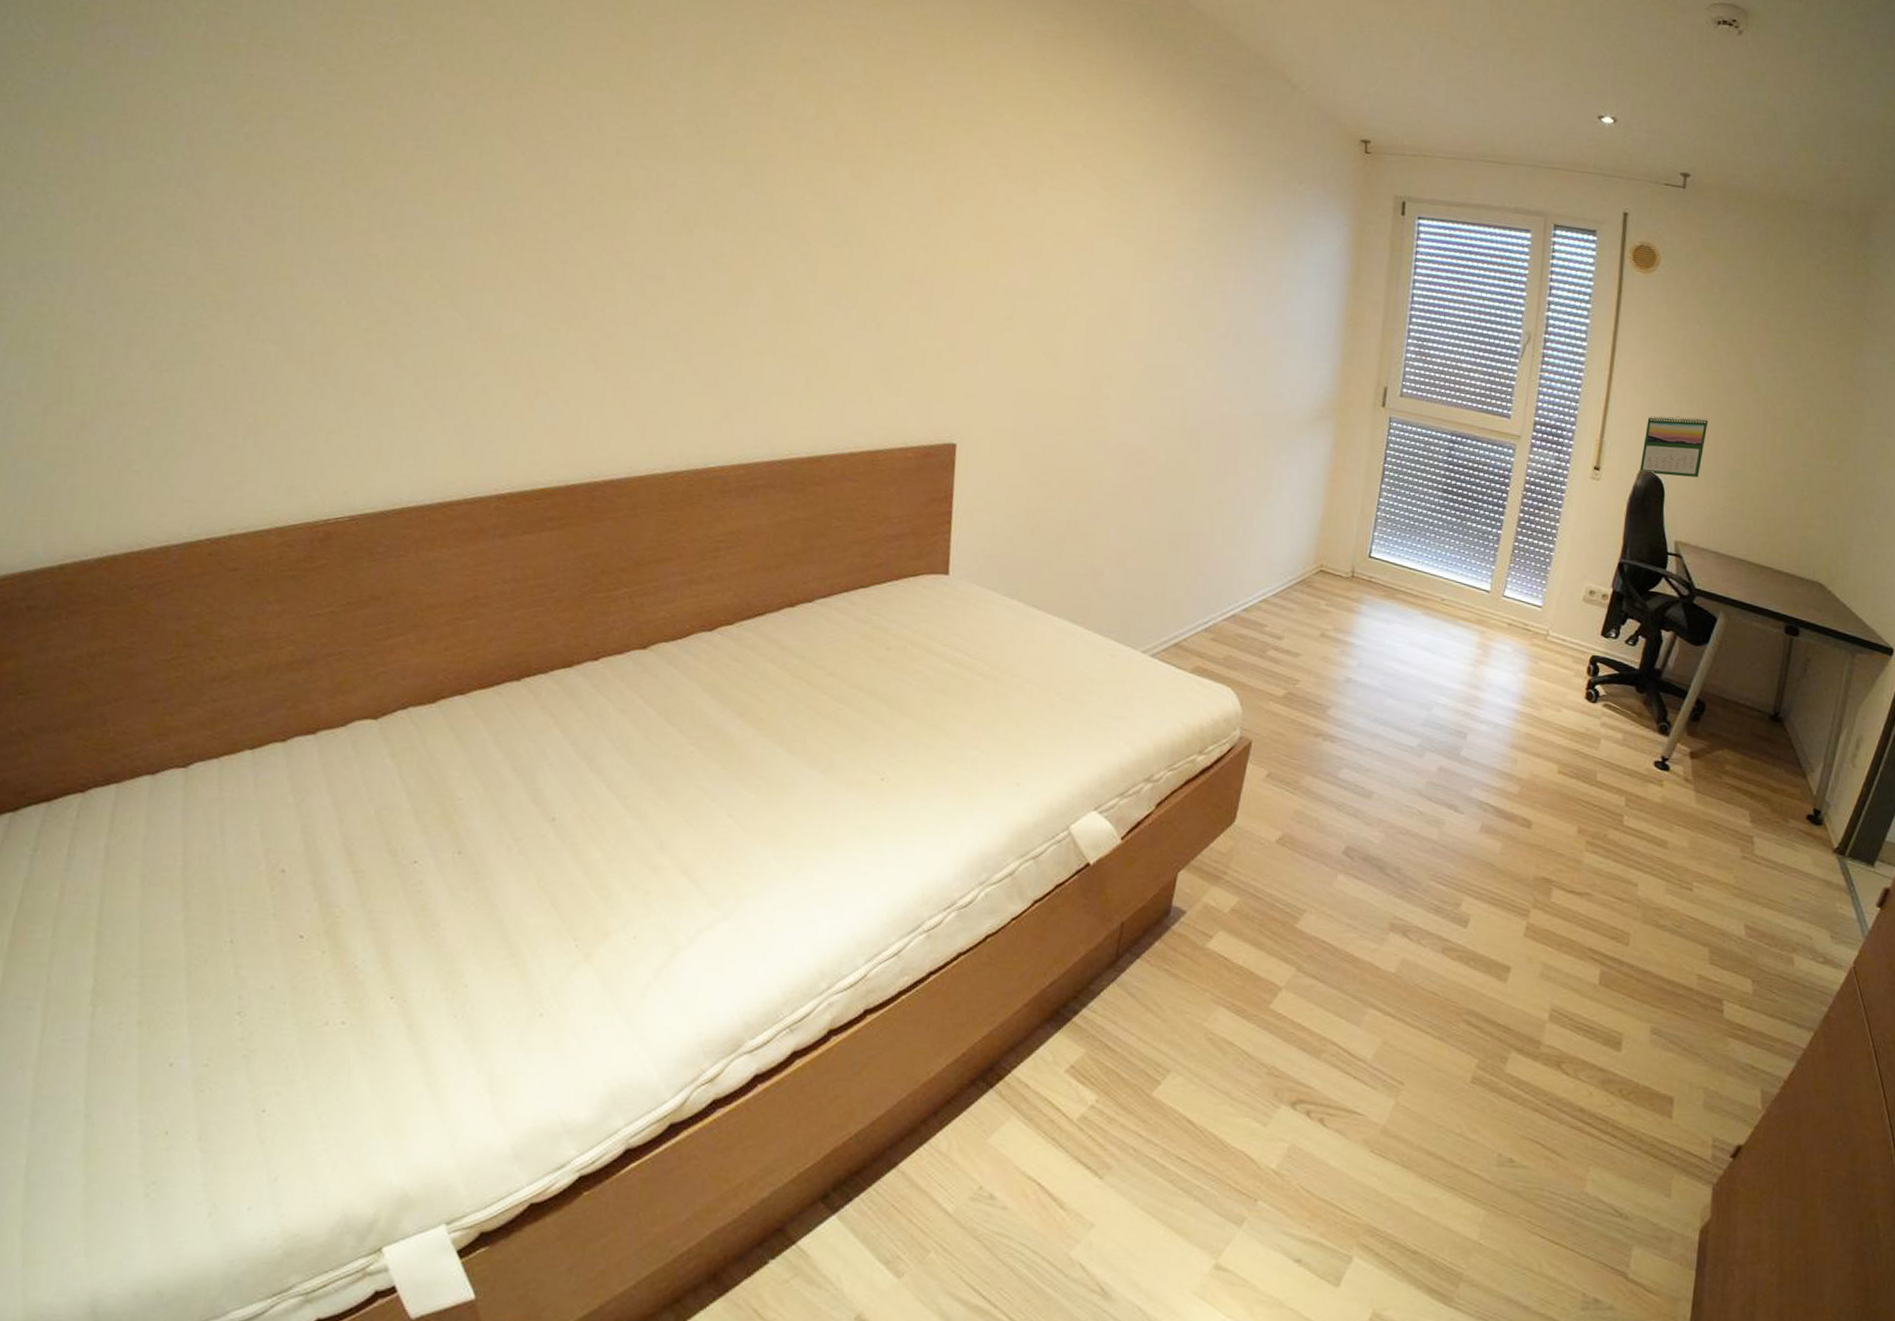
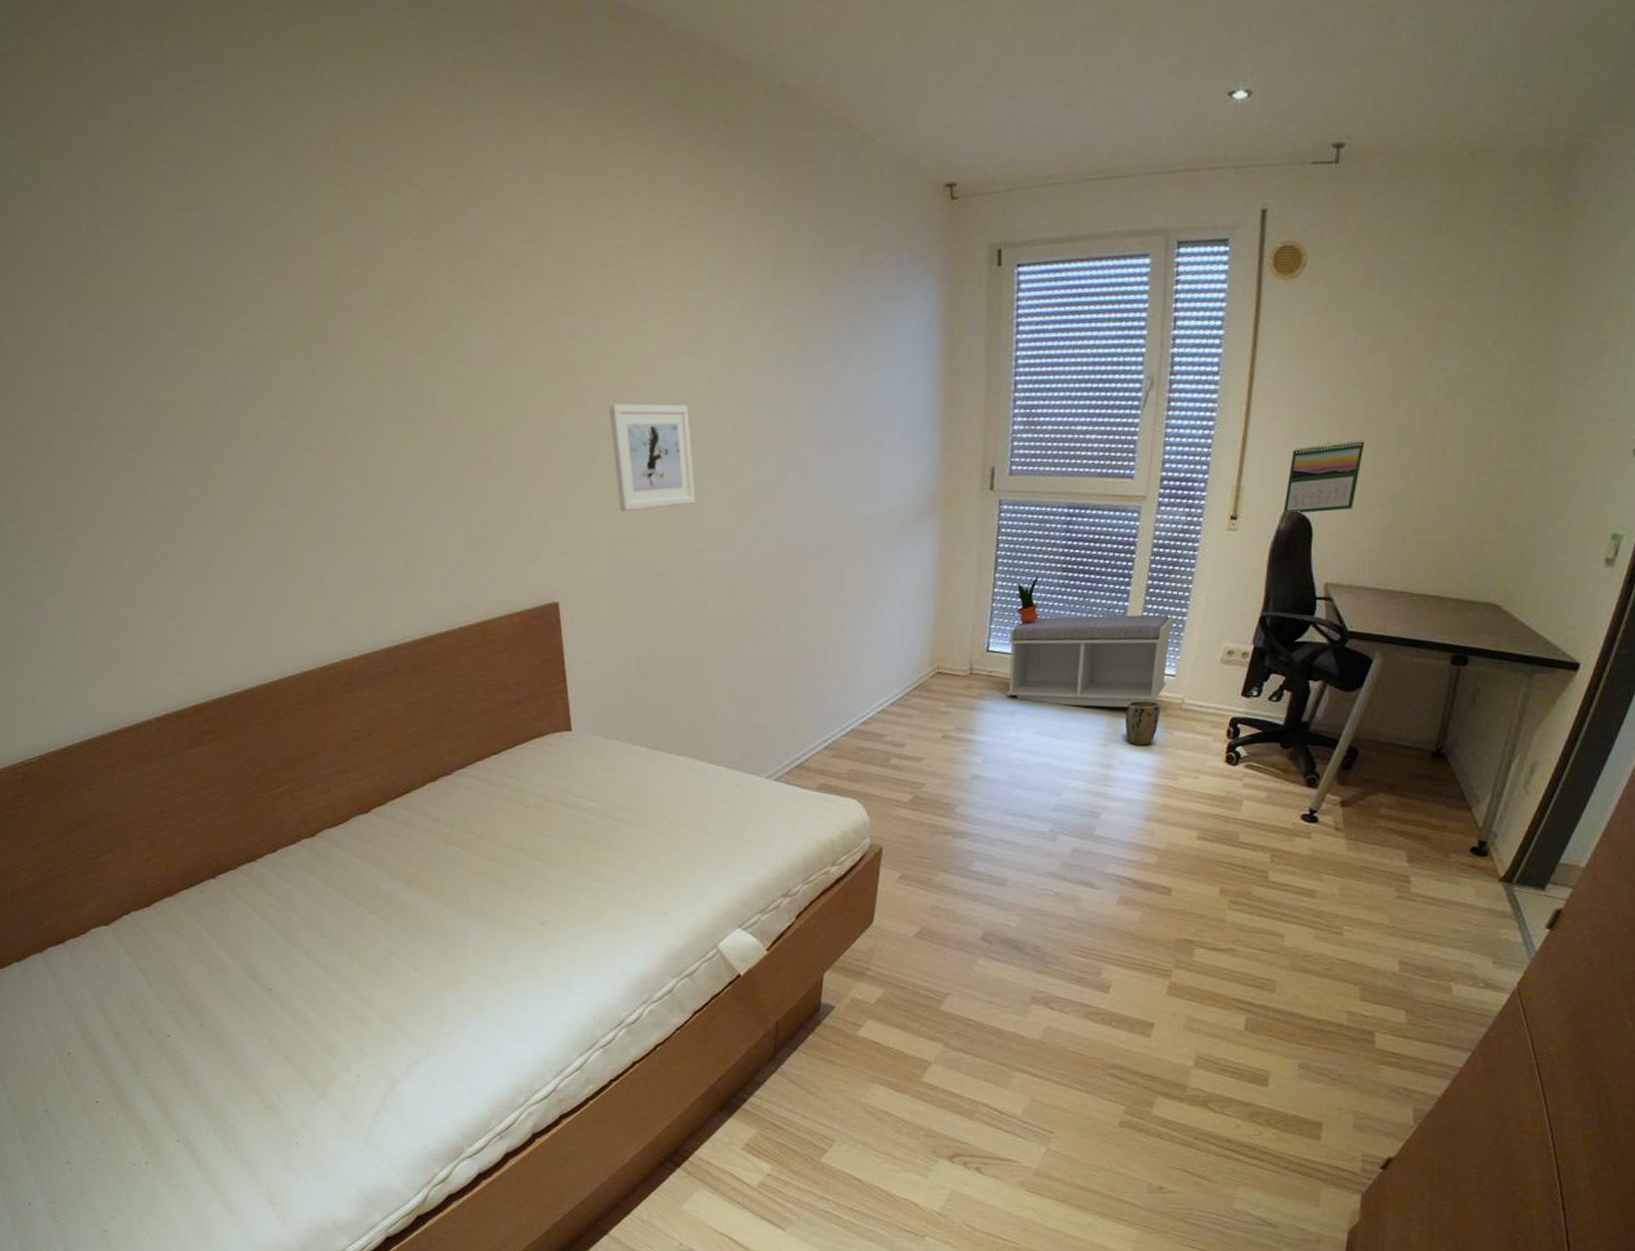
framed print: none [1031,268,1110,372] -> present [609,403,695,512]
bench: none [1385,532,1542,632] -> present [1007,614,1174,708]
potted plant: none [1399,491,1422,536] -> present [1016,574,1039,623]
plant pot: none [1494,626,1527,671] -> present [1125,700,1160,745]

